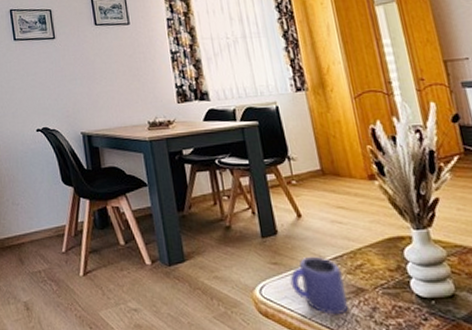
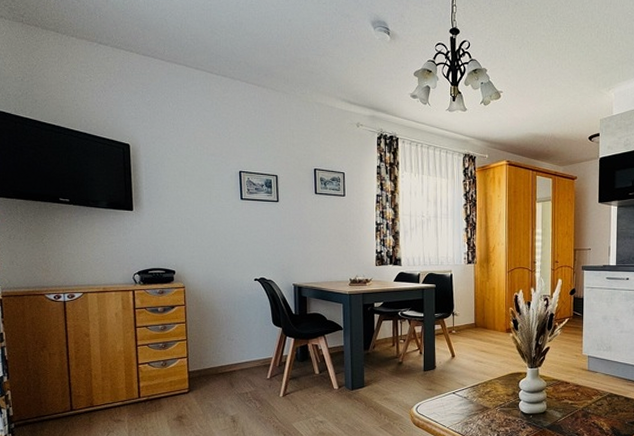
mug: present [290,256,348,315] -> none [439,385,476,425]

